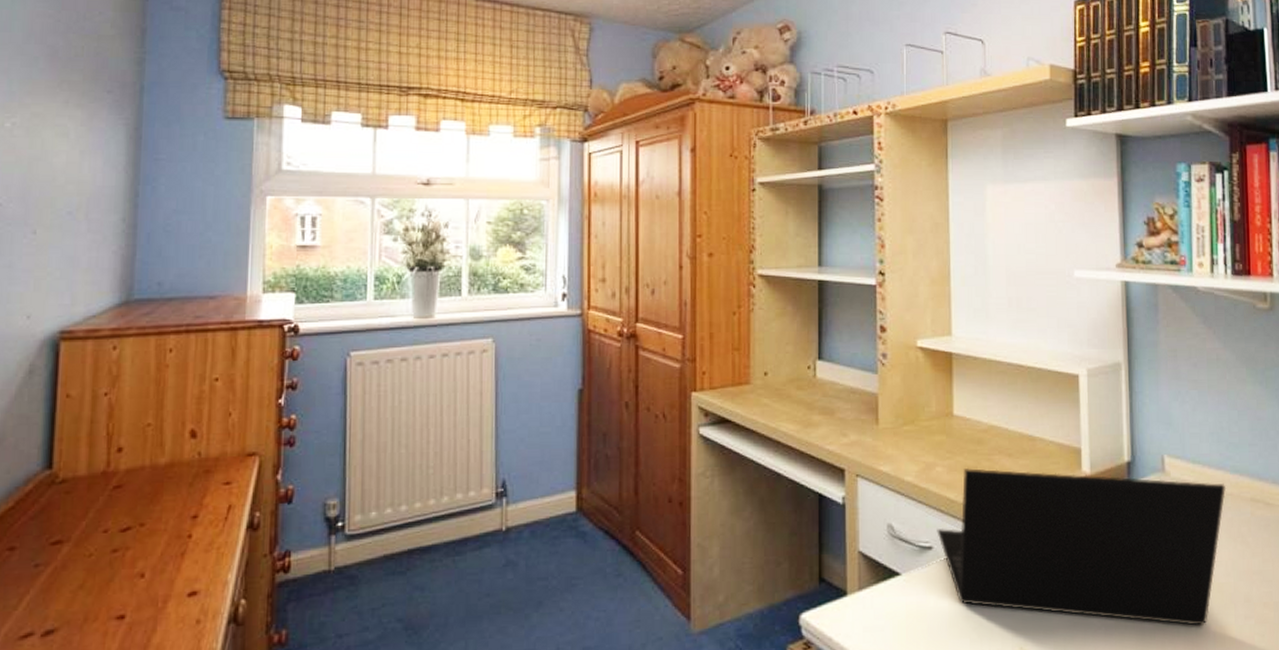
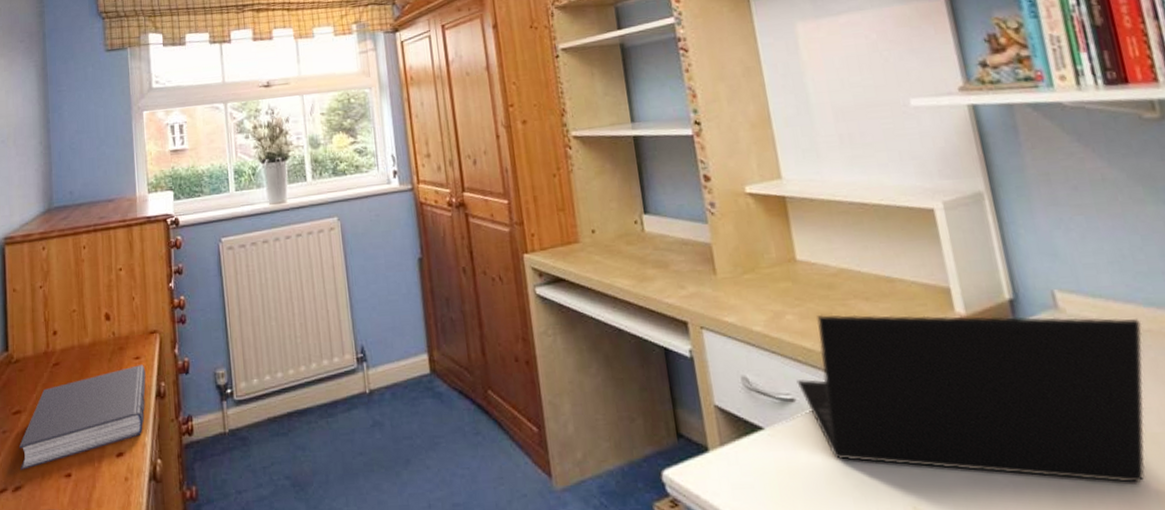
book: none [55,491,237,611] -> present [19,365,146,470]

